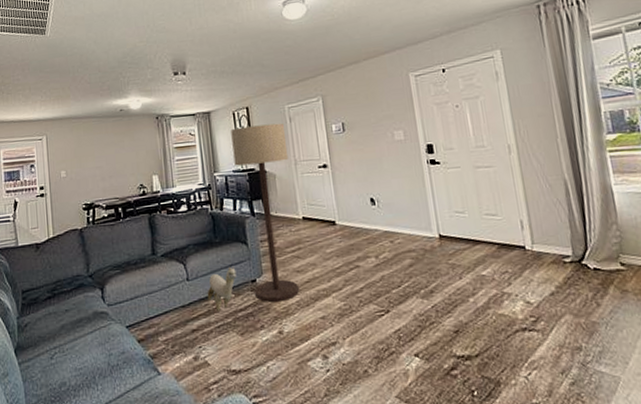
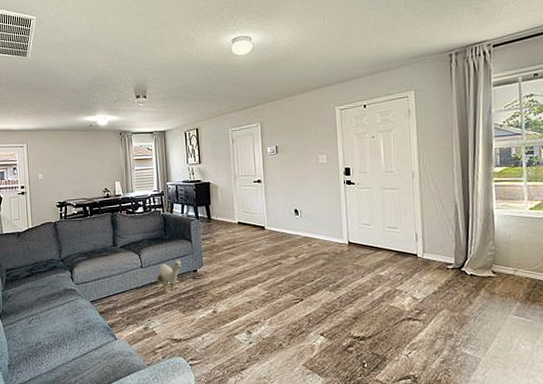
floor lamp: present [231,123,300,302] -> none [182,143,232,288]

